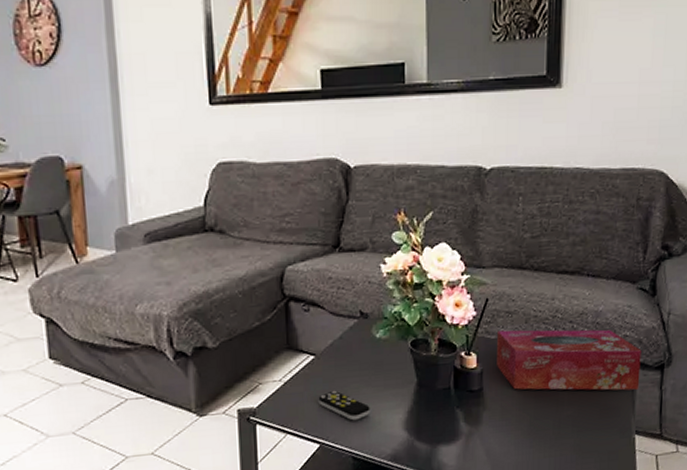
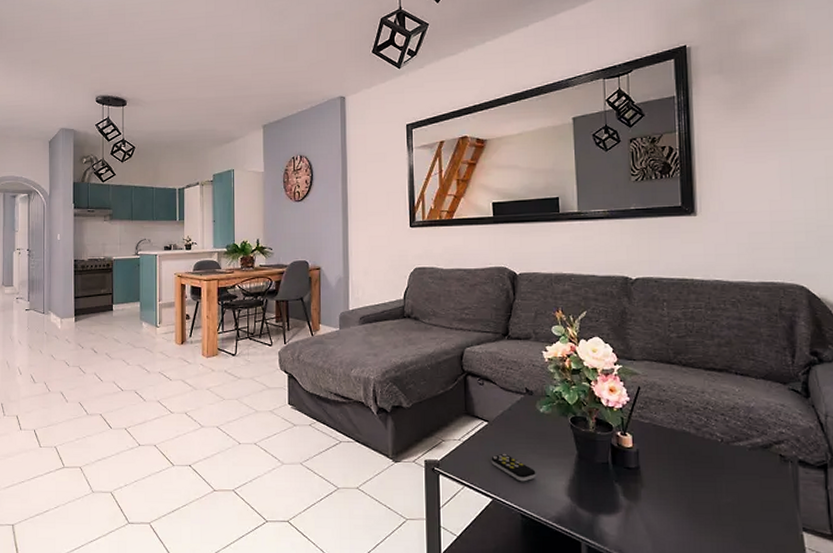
tissue box: present [497,329,642,391] -> none [651,416,802,487]

